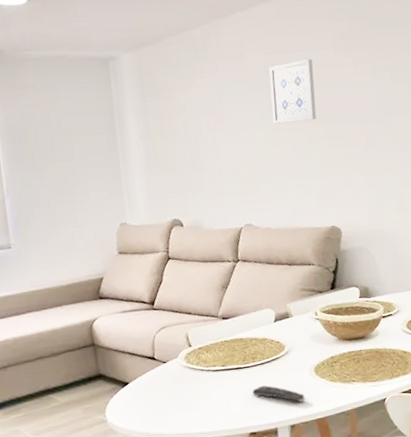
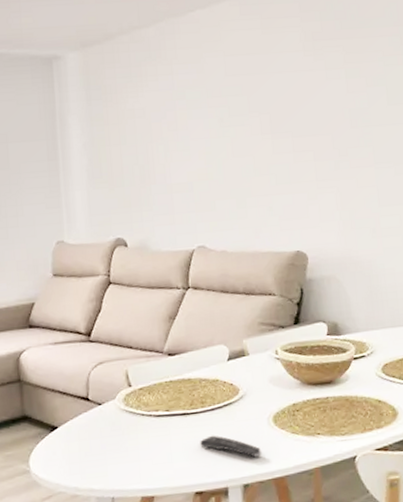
wall art: present [269,59,316,124] -> none [230,62,282,133]

